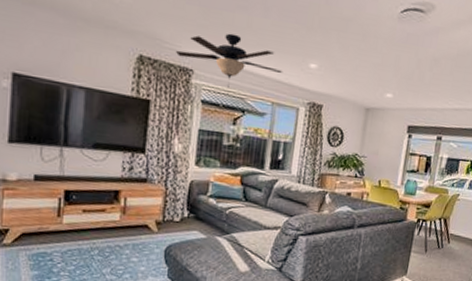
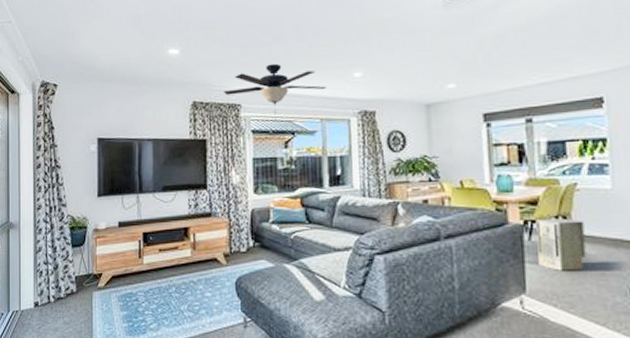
air purifier: none [420,219,457,261] -> present [536,218,586,271]

